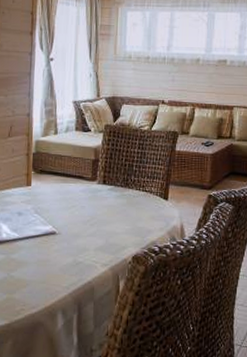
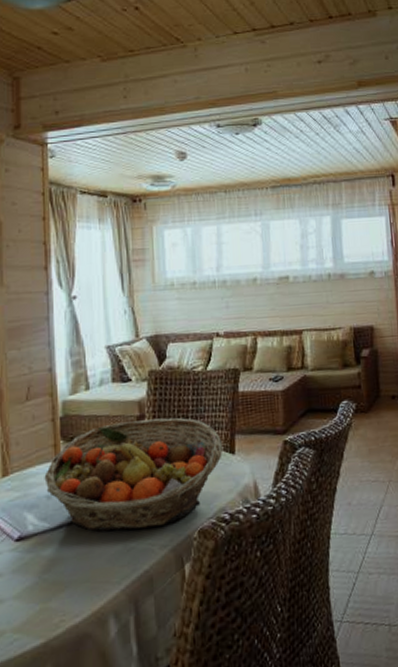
fruit basket: none [17,163,158,249] -> present [44,417,222,532]

